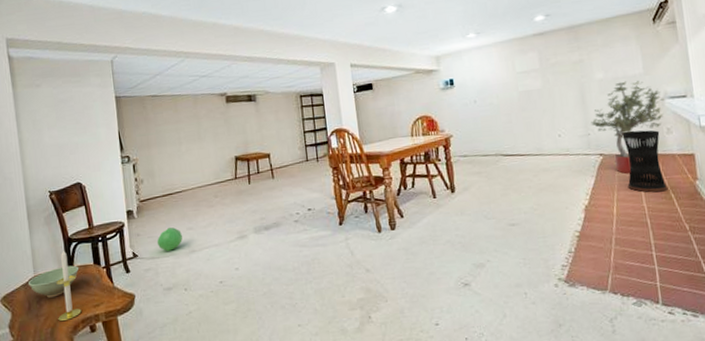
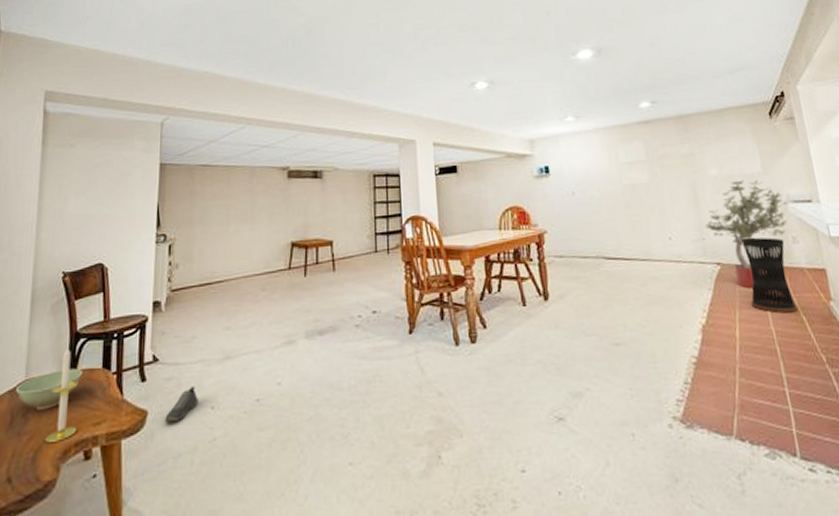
shoe: none [149,274,174,303] -> present [165,386,198,423]
ball: present [157,227,183,252] -> none [184,326,217,357]

